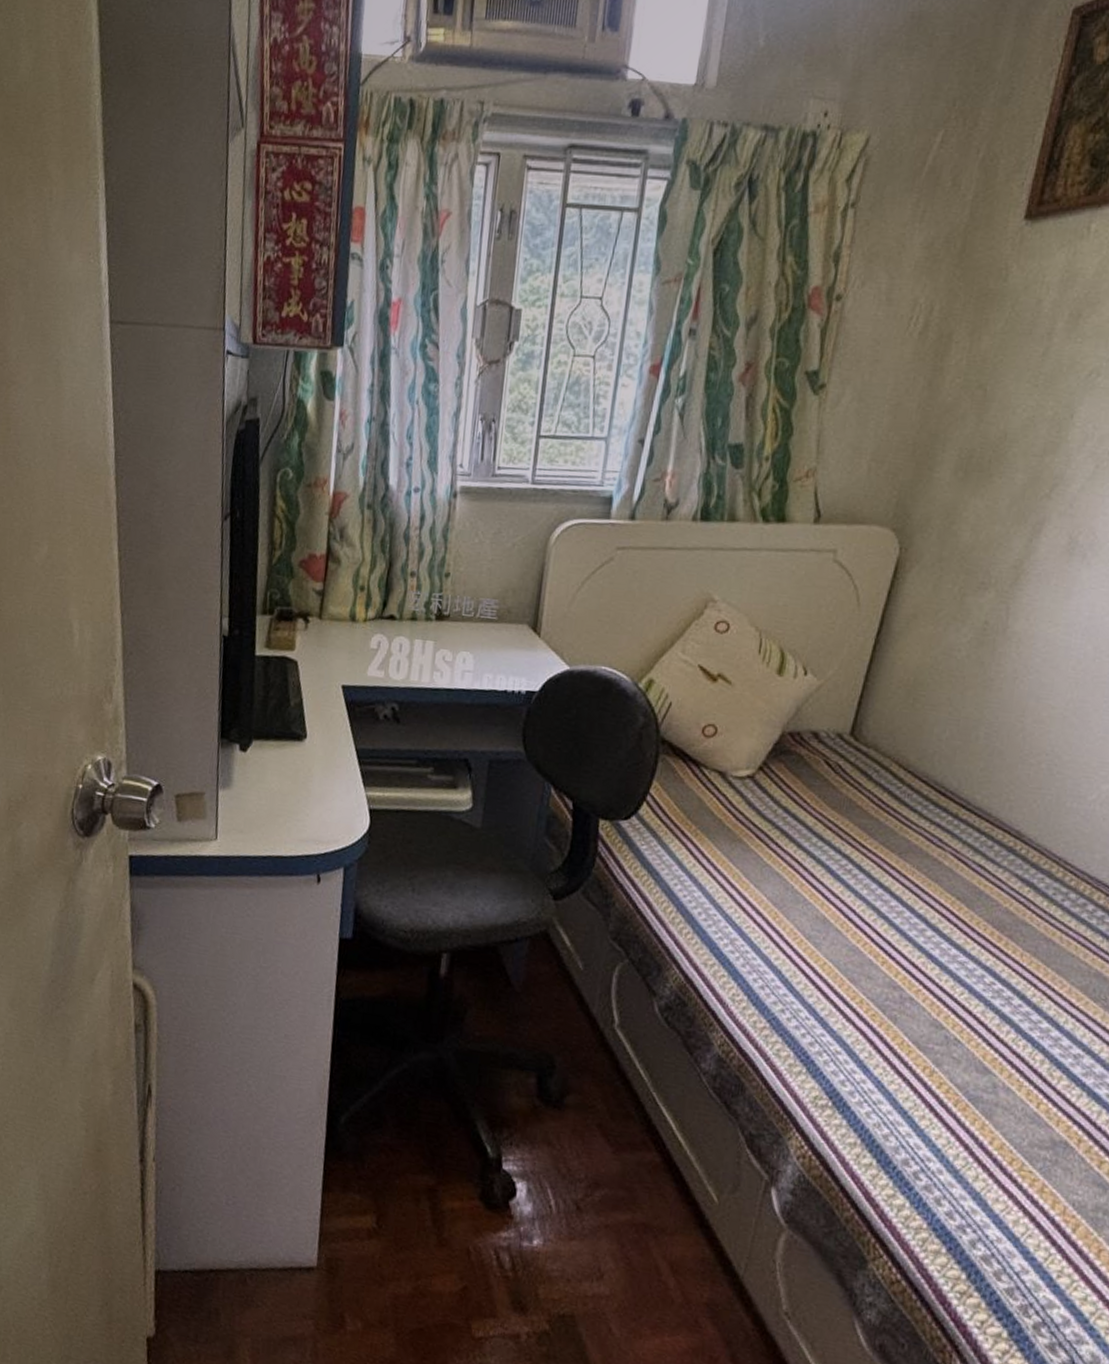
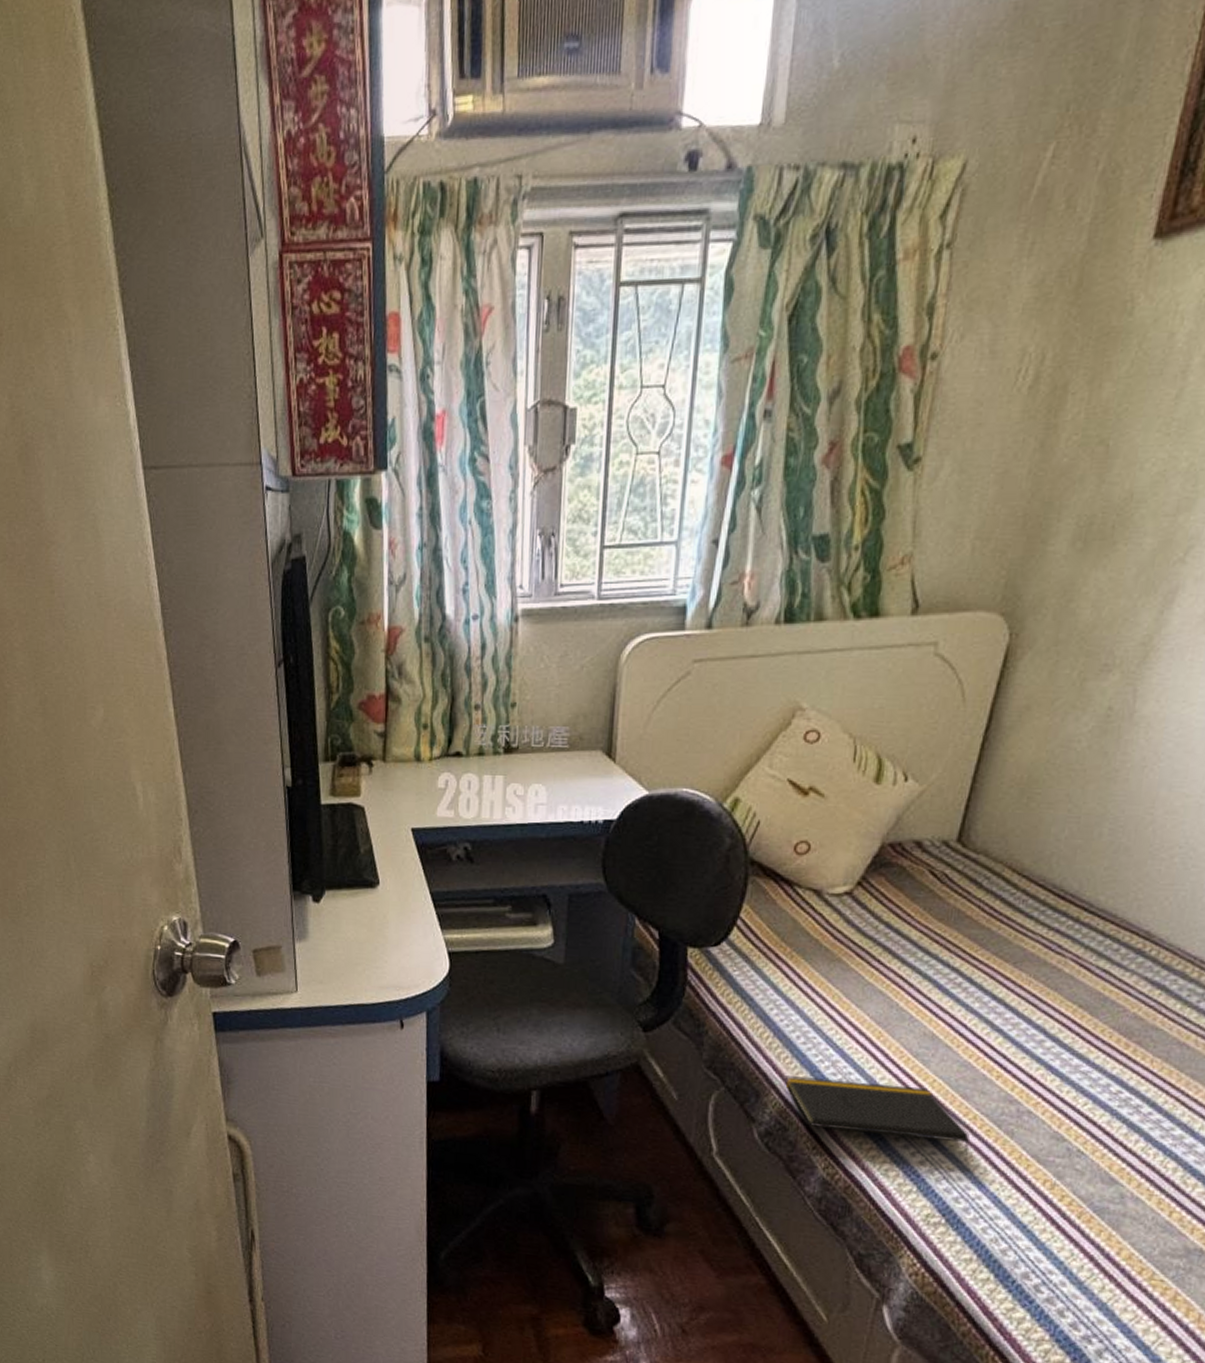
notepad: none [686,951,856,1042] -> present [785,1076,970,1158]

